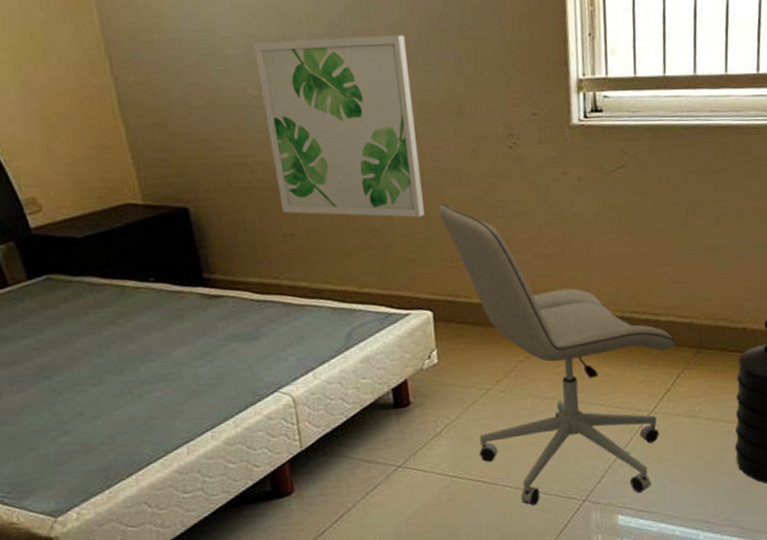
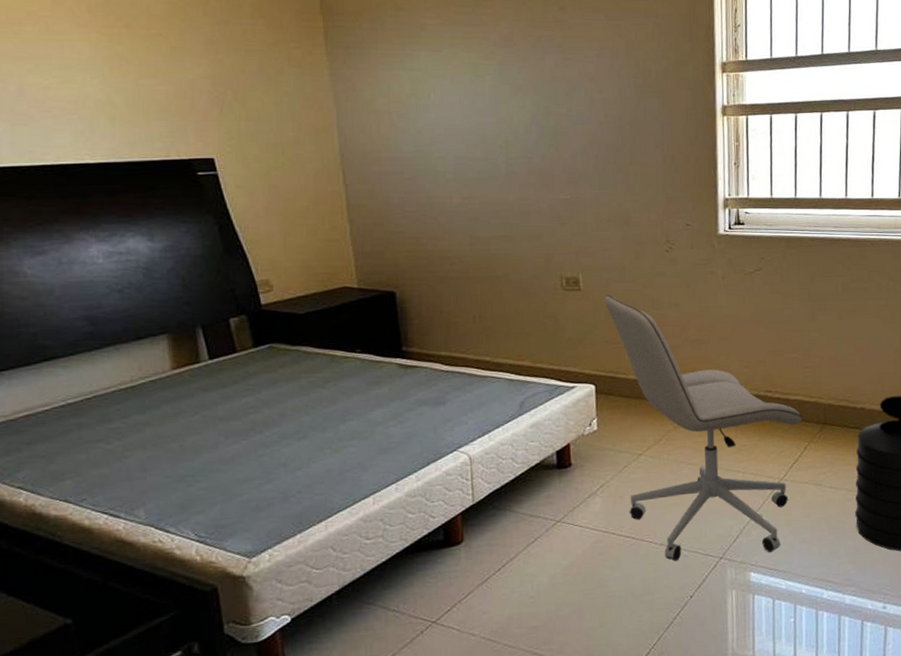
wall art: present [254,34,424,218] -> none [462,159,592,306]

